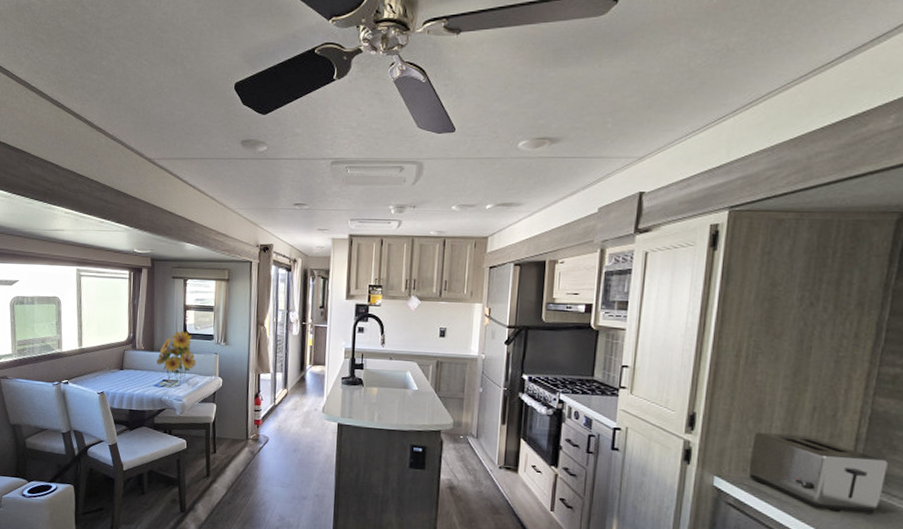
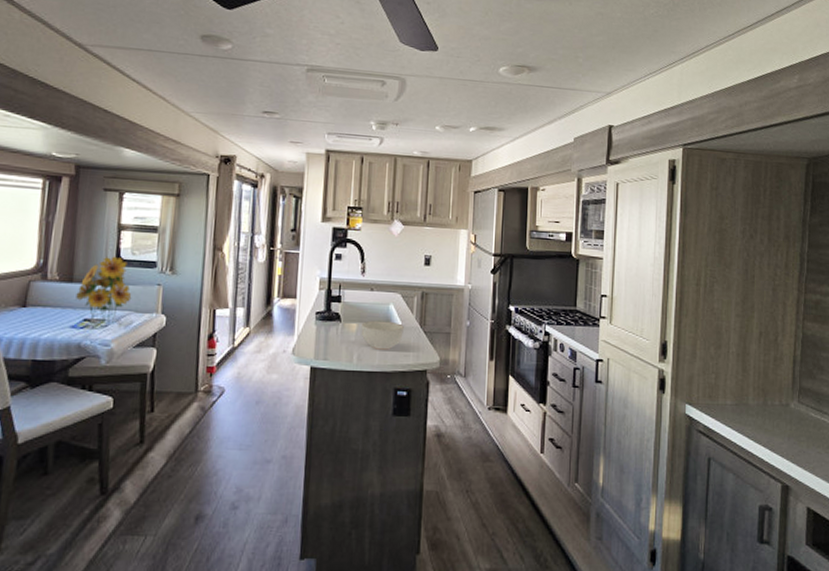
bowl: none [381,385,420,412] -> present [361,320,404,350]
toaster: present [748,431,888,514] -> none [713,358,818,431]

